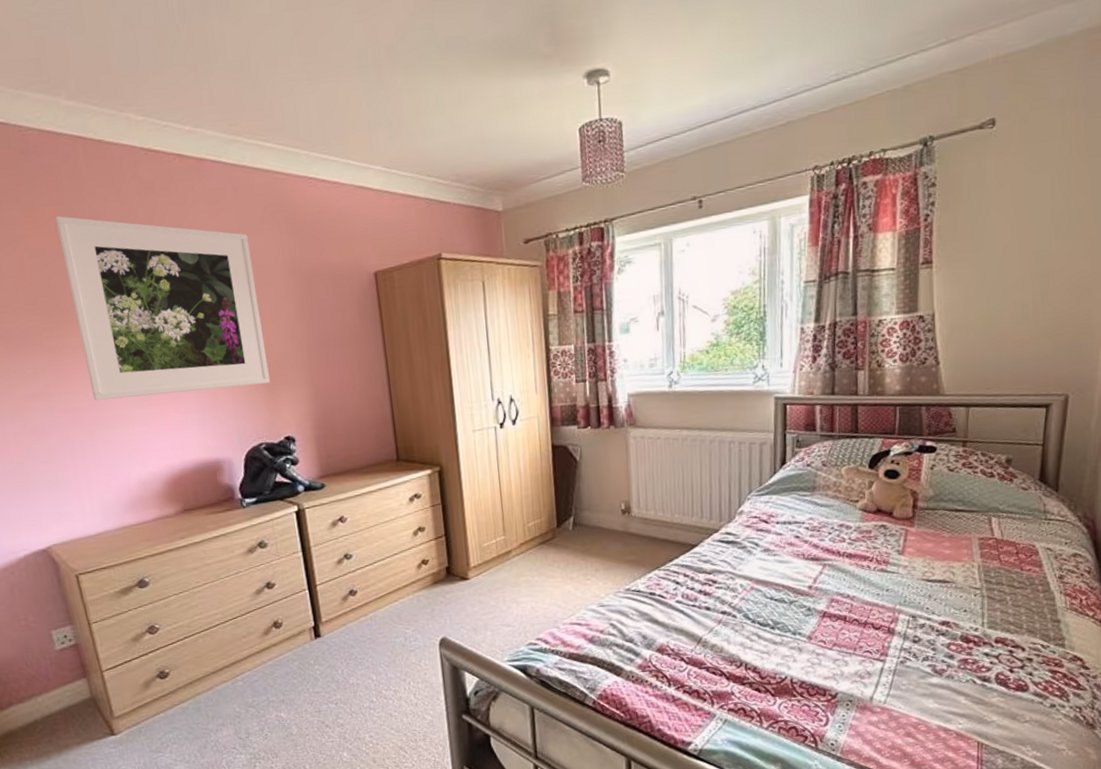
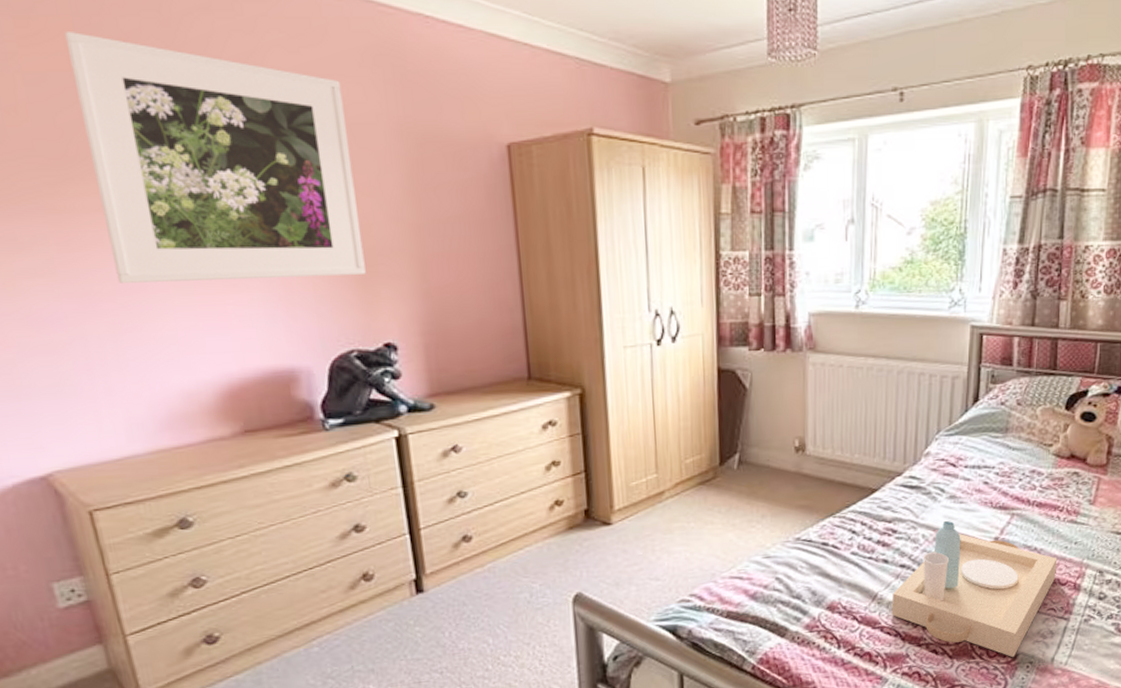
serving tray: none [715,572,870,697] -> present [891,521,1058,658]

